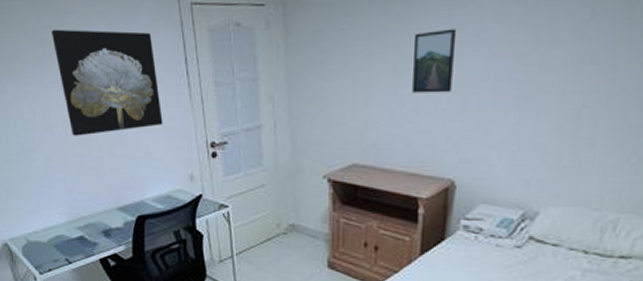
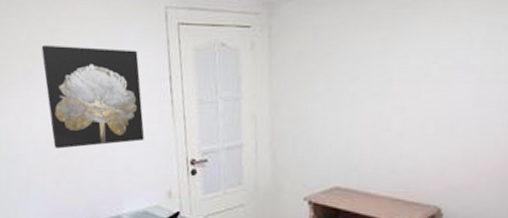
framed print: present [412,28,457,93] -> none [398,54,444,118]

